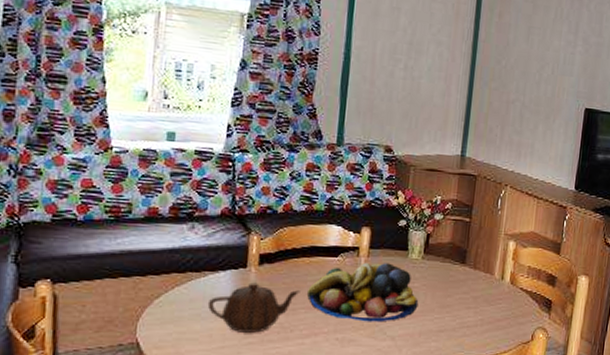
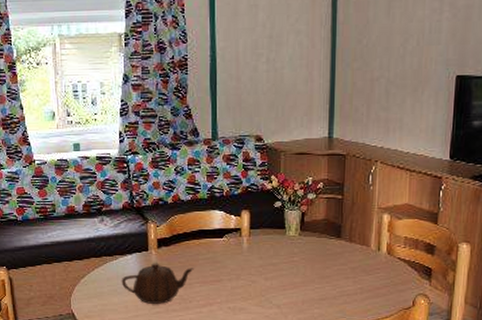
fruit bowl: present [307,262,419,323] -> none [200,241,299,293]

